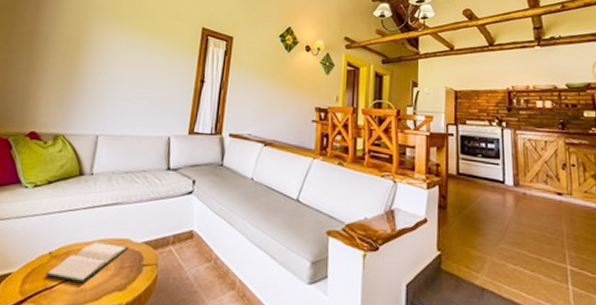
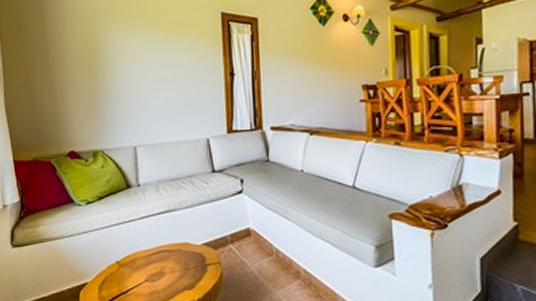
hardback book: present [45,242,129,283] -> none [118,248,190,286]

